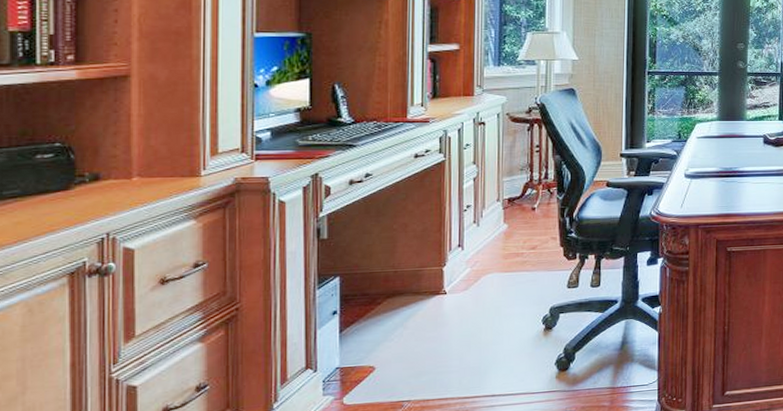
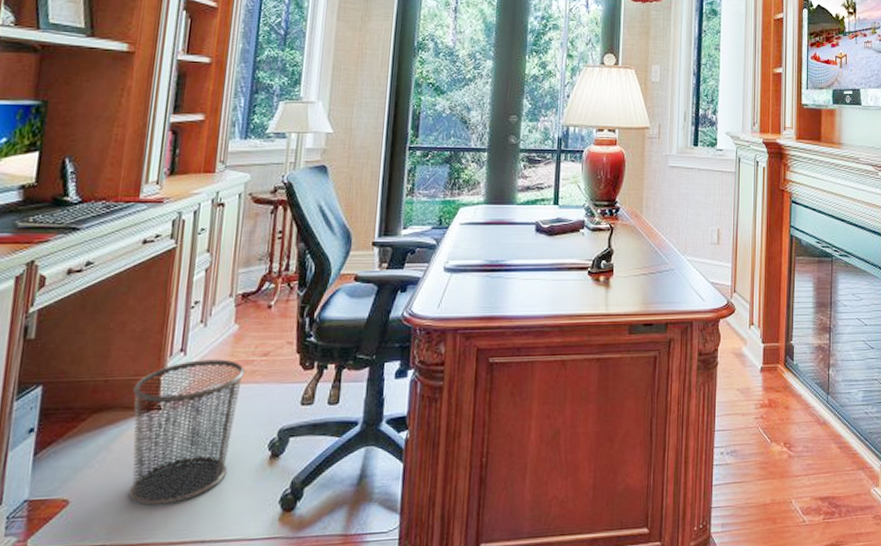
waste bin: none [420,252,517,370] -> present [129,359,246,506]

